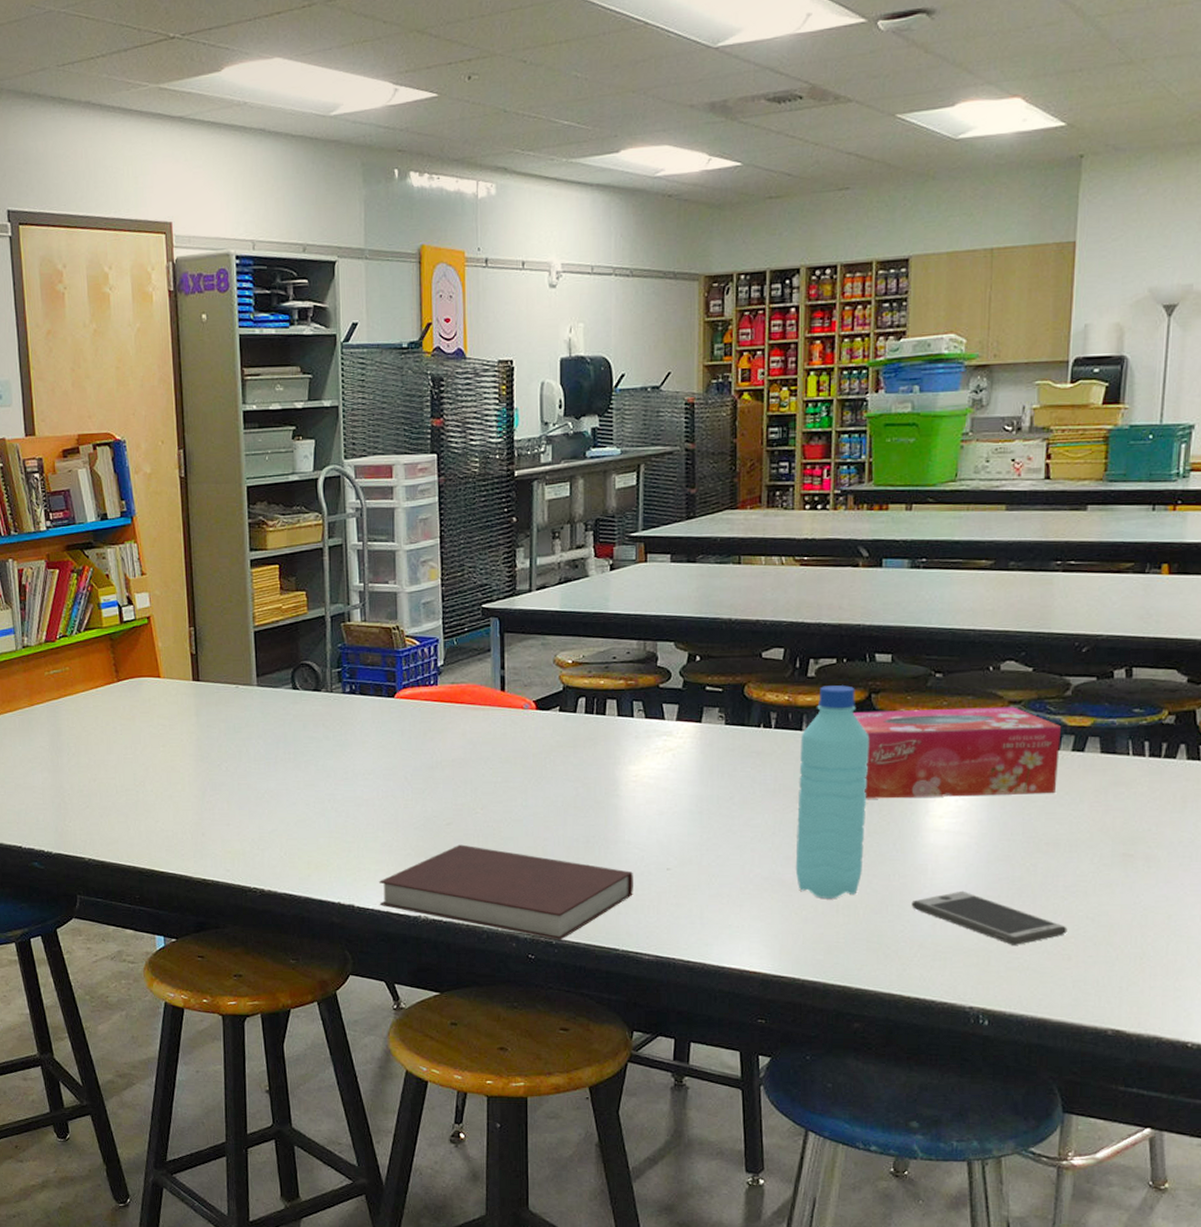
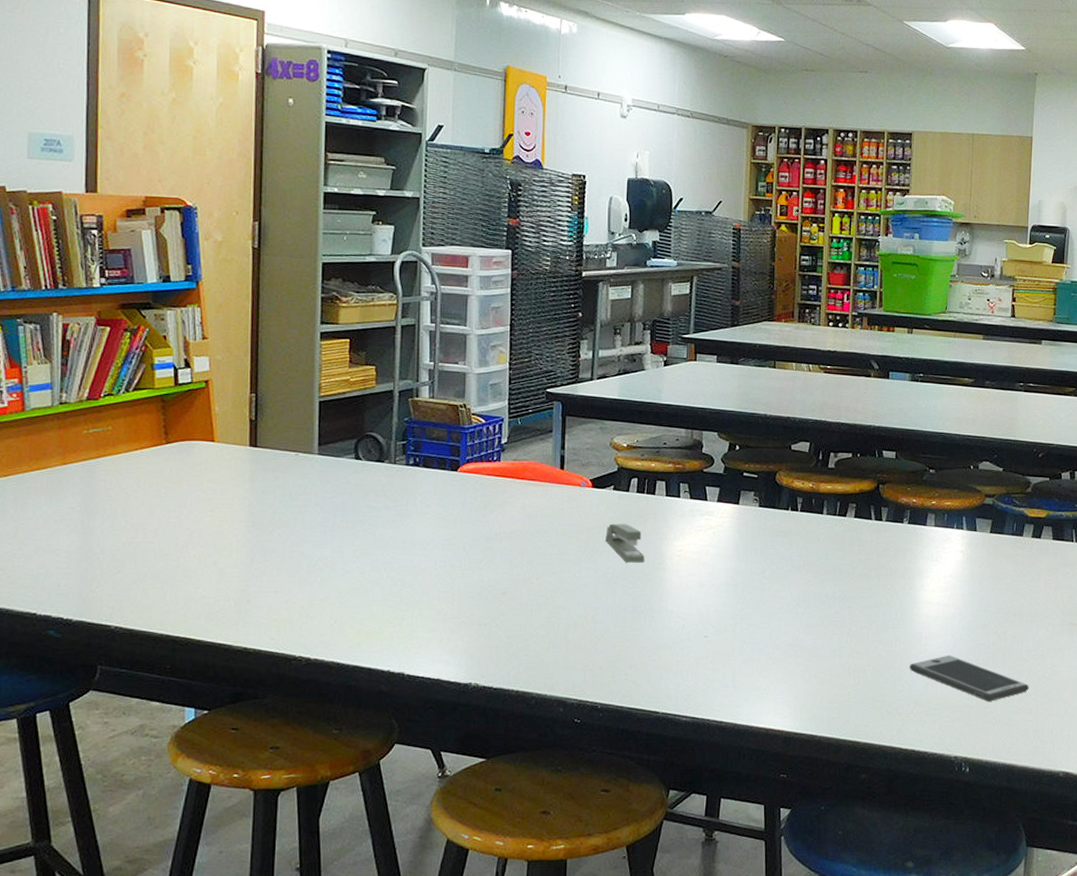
notebook: present [378,844,633,940] -> none [430,613,675,705]
stapler: none [553,747,597,790] -> present [605,523,645,563]
water bottle: present [795,685,870,898] -> none [815,476,878,662]
tissue box: present [852,707,1062,799] -> none [864,499,1024,575]

